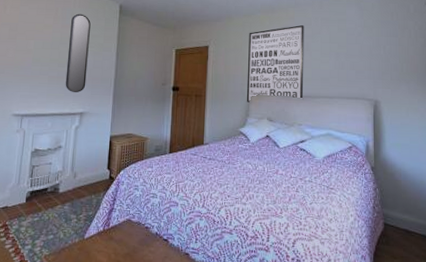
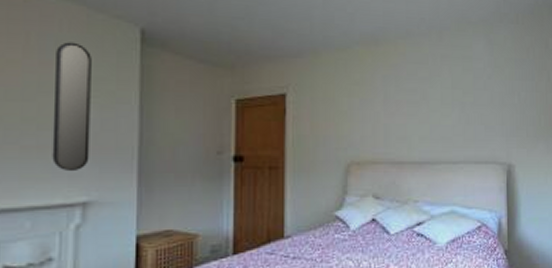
wall art: present [246,24,304,102] -> none [343,63,420,174]

